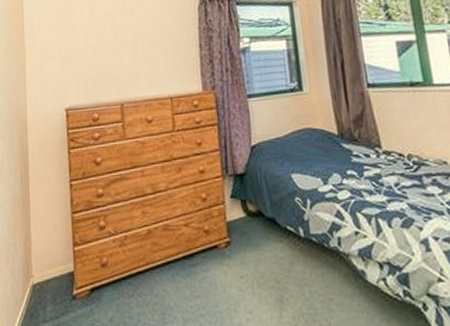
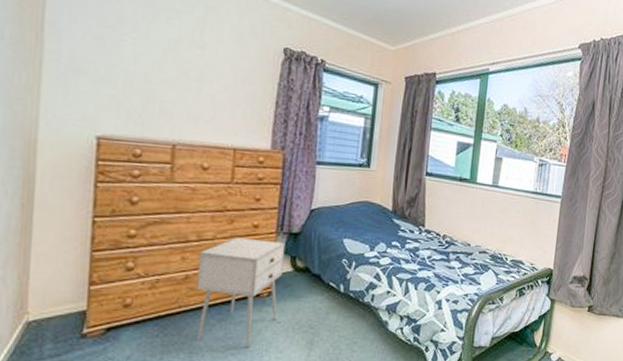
nightstand: none [156,185,239,307] -> present [196,237,286,347]

